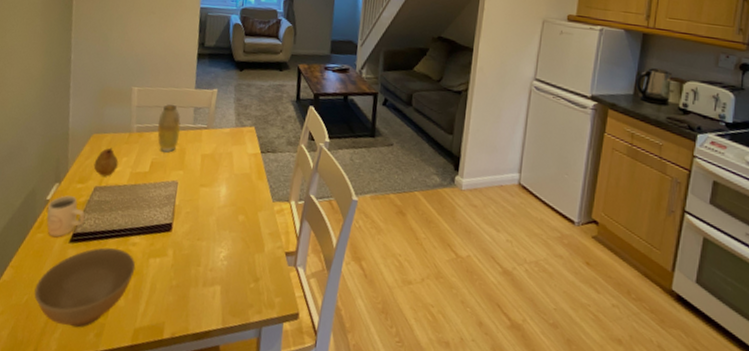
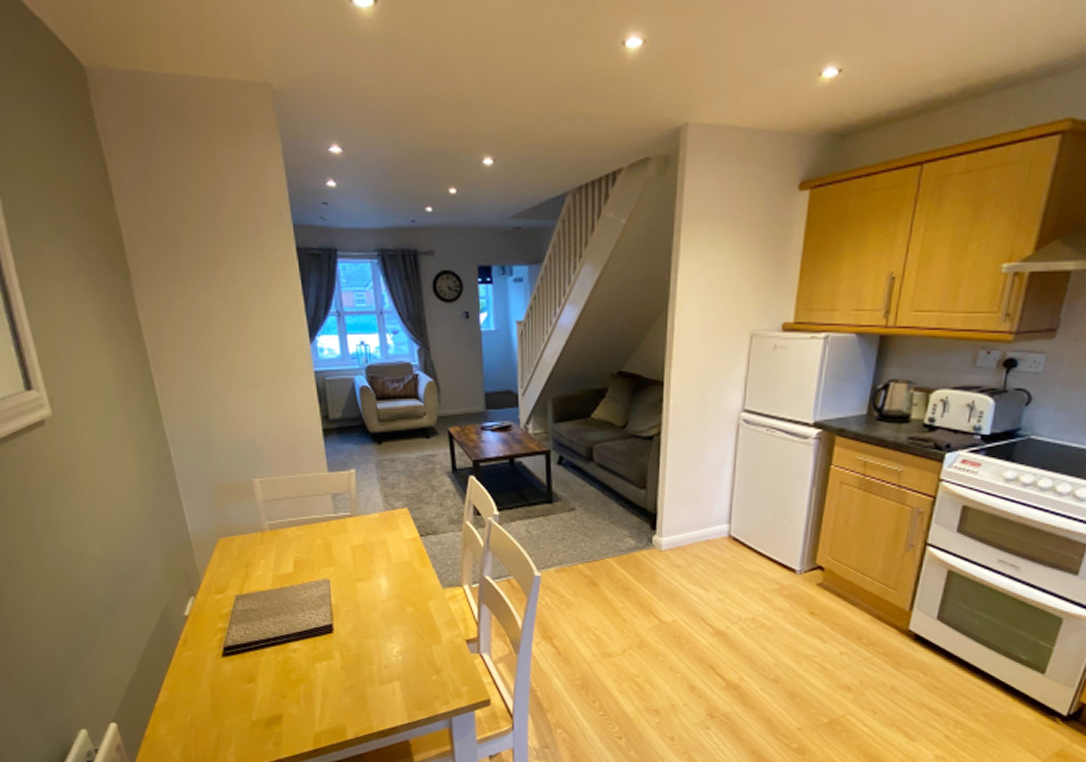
bowl: present [34,247,136,328] -> none [196,656,302,739]
mug: present [46,195,86,238] -> none [187,608,234,654]
fruit: present [93,148,119,176] -> none [228,551,257,583]
vase: present [157,104,182,153] -> none [291,494,321,549]

